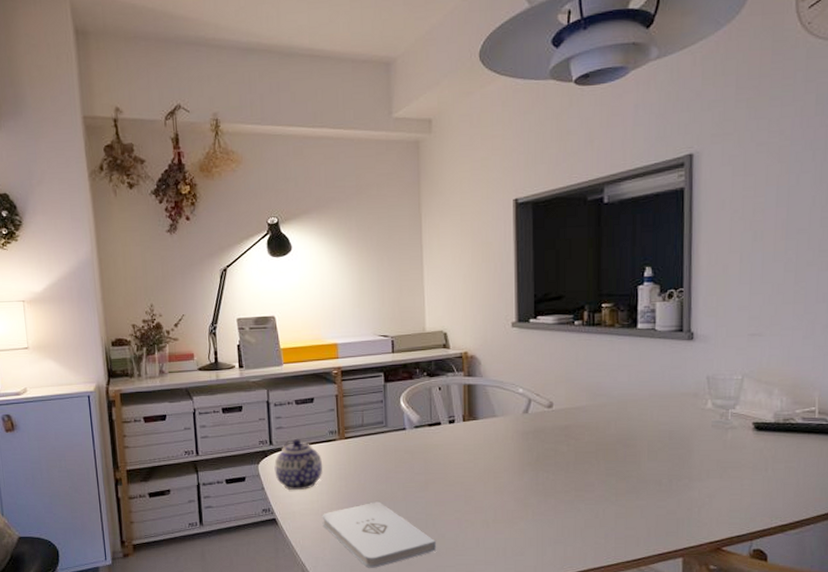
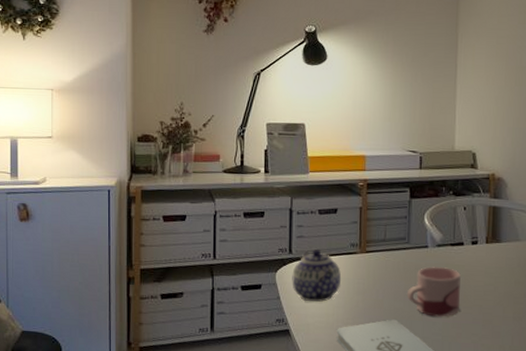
mug: none [388,448,442,496] -> present [406,266,461,317]

